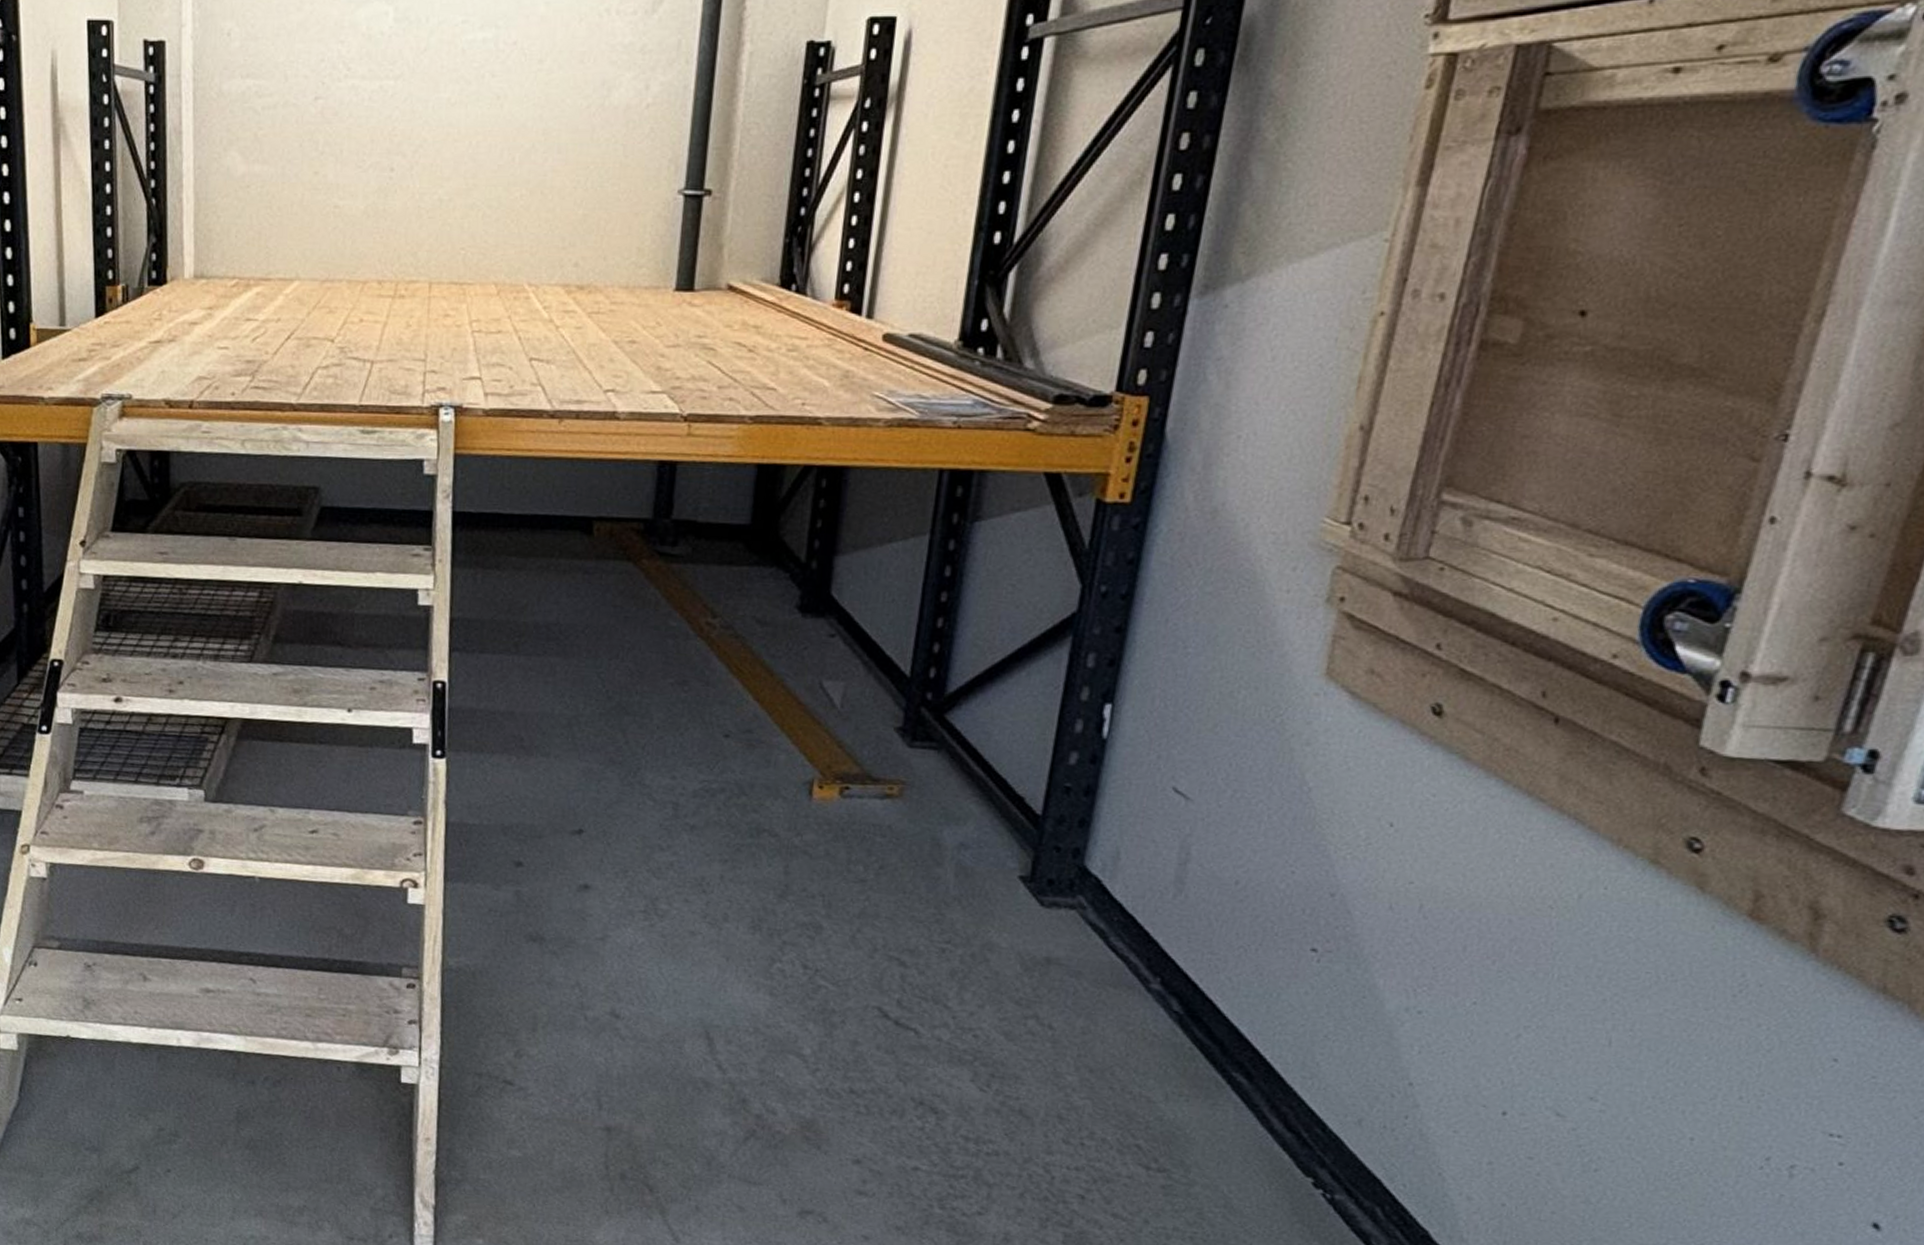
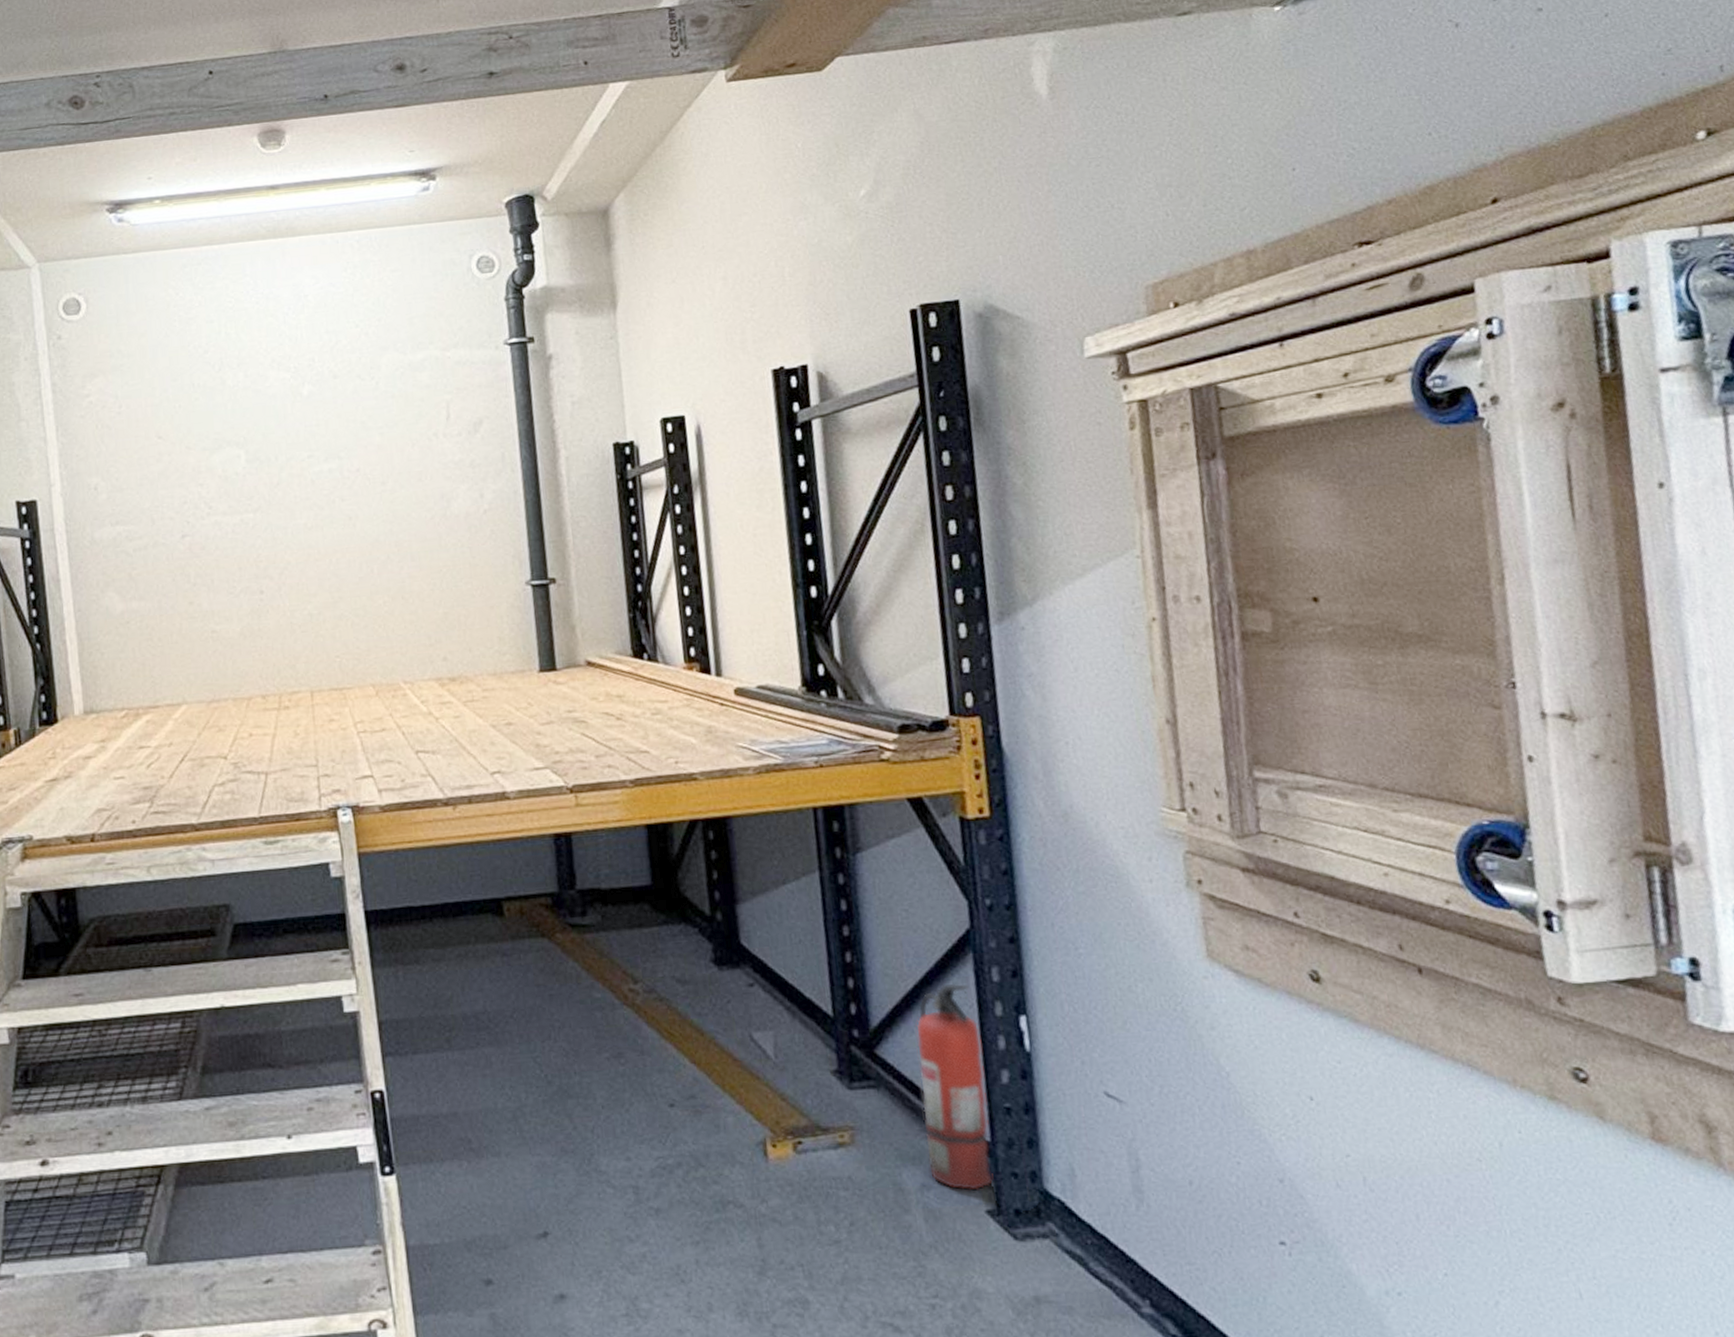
fire extinguisher: none [972,662,1060,857] -> present [916,983,994,1191]

